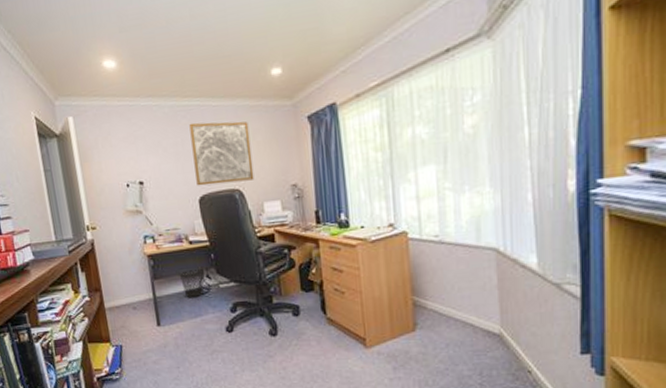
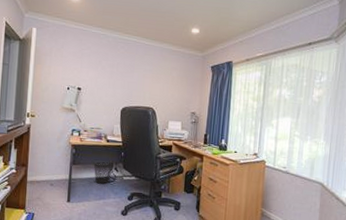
wall art: present [189,121,255,186] -> none [122,53,169,103]

